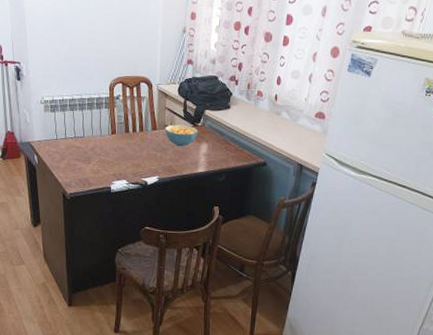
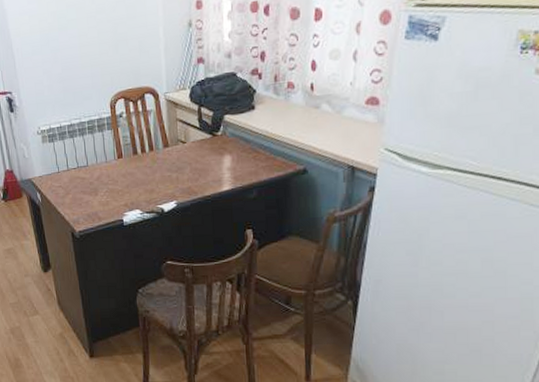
cereal bowl: present [165,124,198,147] -> none [179,136,218,164]

